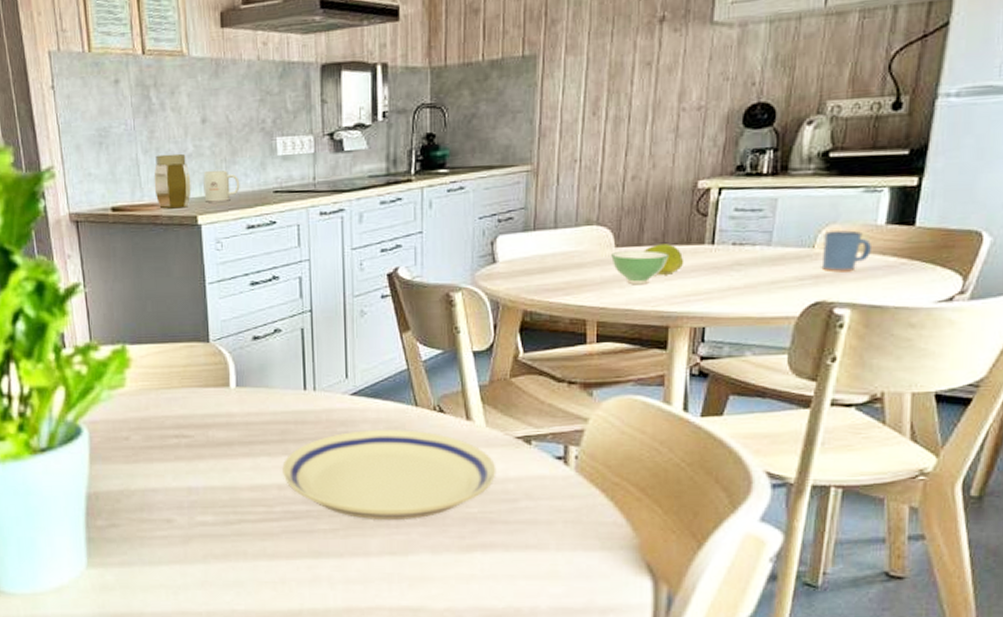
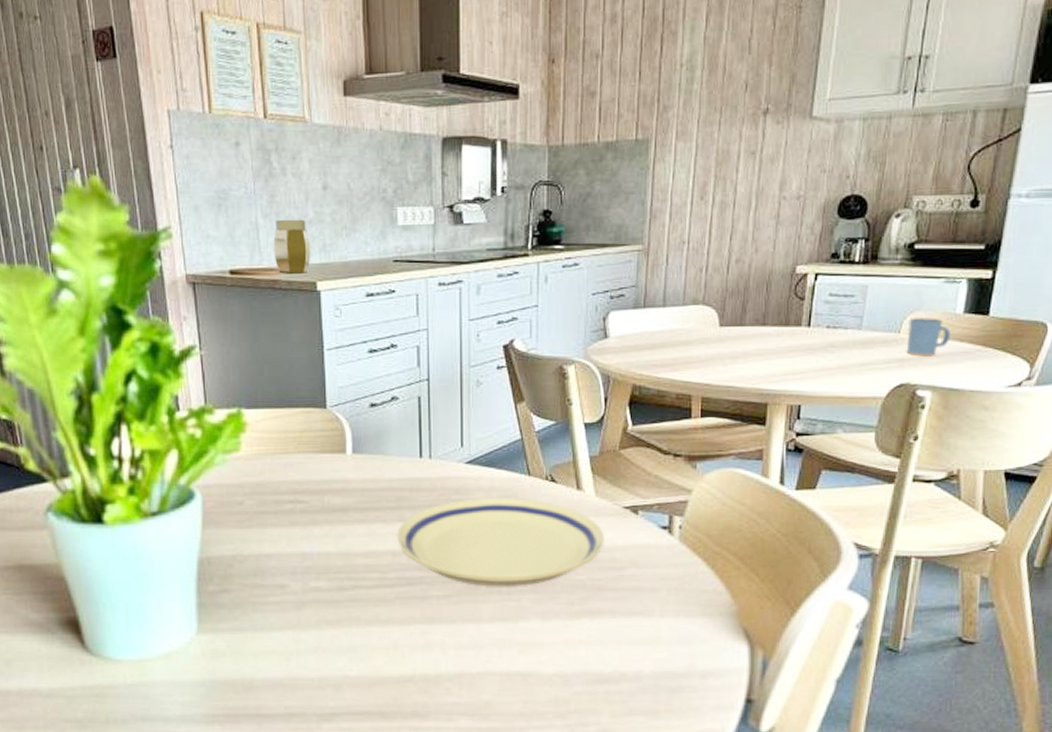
mug: present [203,170,240,202] -> none [323,237,360,269]
bowl: present [611,250,670,285] -> none [716,330,770,363]
fruit: present [644,244,684,275] -> none [746,325,783,354]

